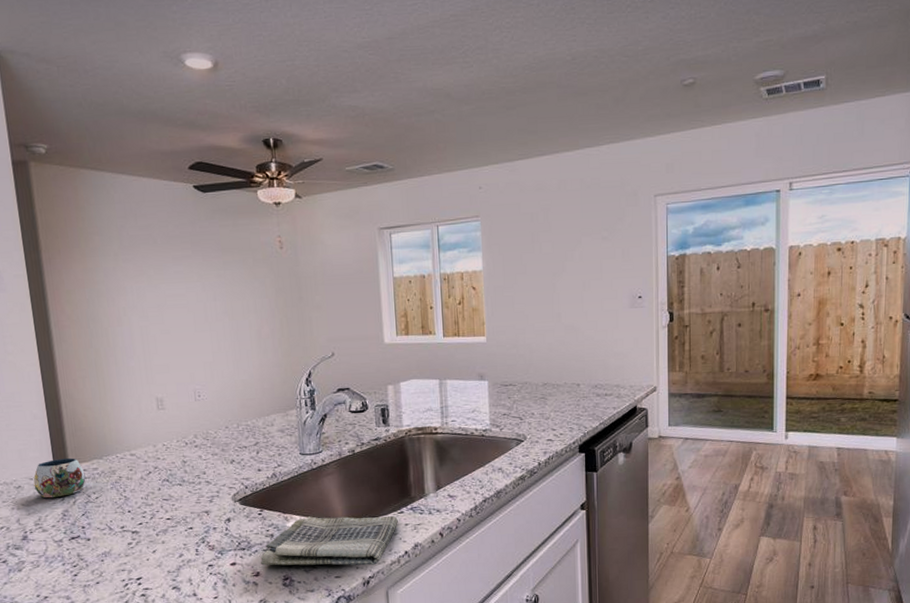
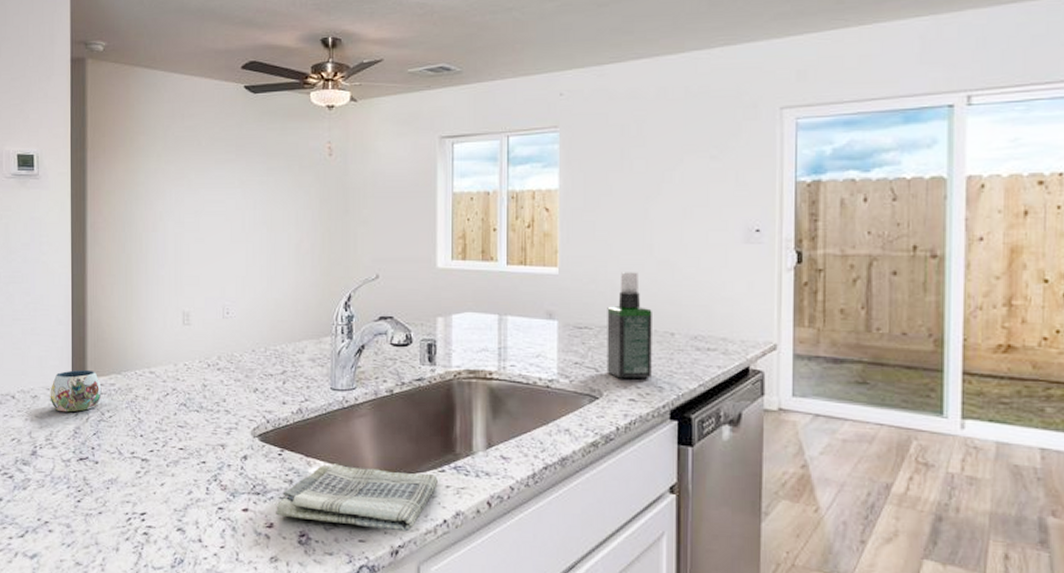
spray bottle: none [527,336,564,424] -> present [606,272,652,379]

